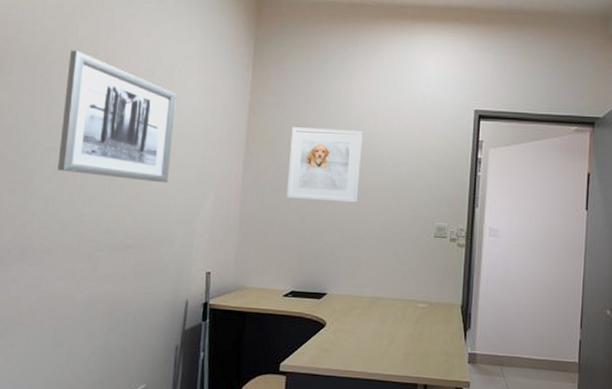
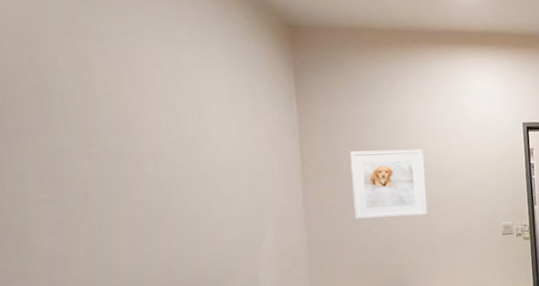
wall art: present [57,50,176,183] -> none [50,86,216,225]

